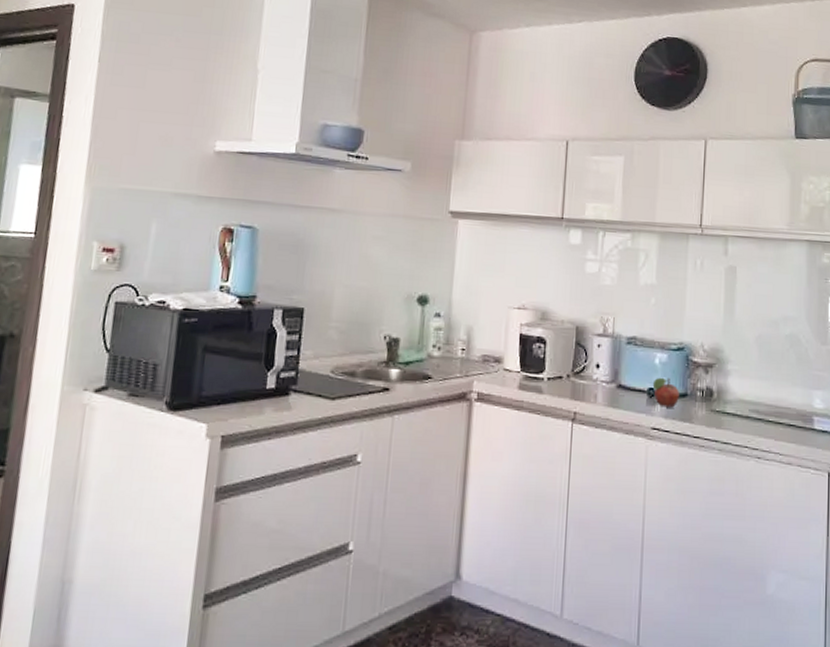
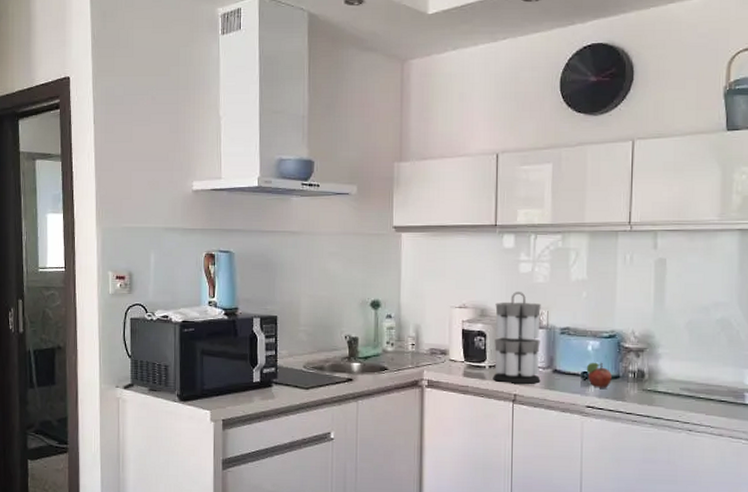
spice rack: none [551,294,607,401] -> present [493,292,541,384]

